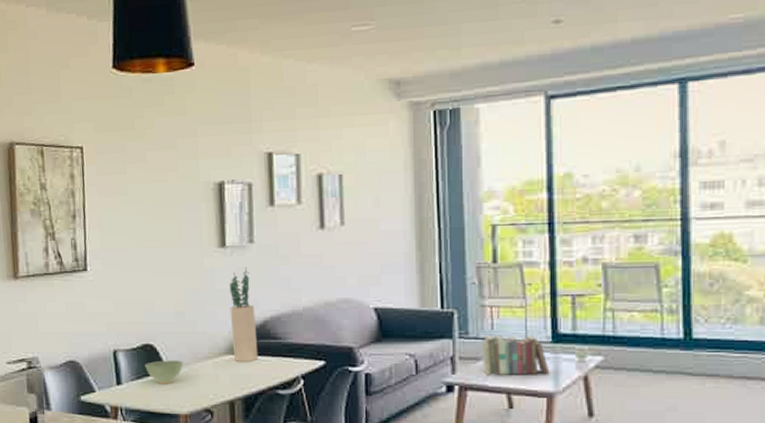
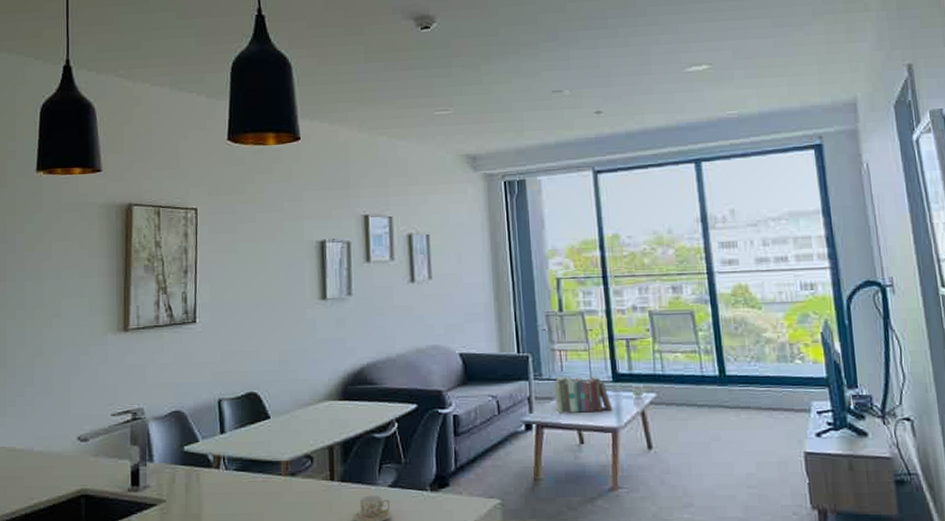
bowl: present [145,360,184,385] -> none [249,407,286,432]
vase: present [230,267,258,363] -> none [329,317,356,409]

